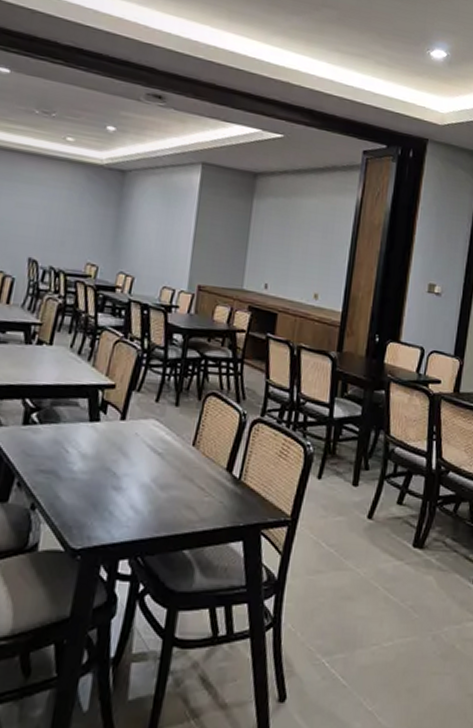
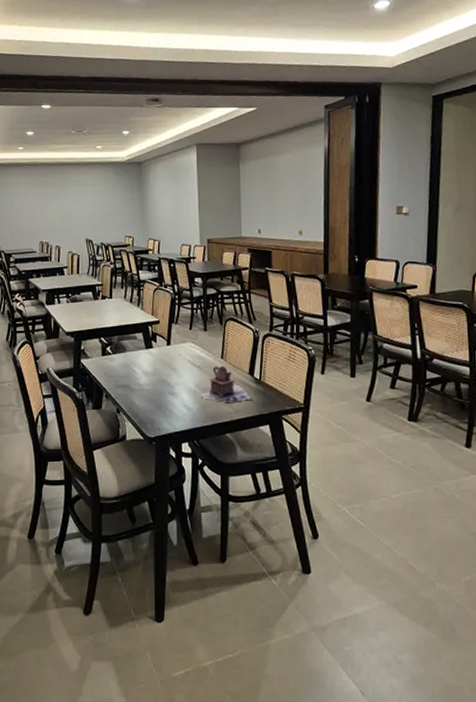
teapot: none [157,454,226,507] -> present [201,365,252,403]

